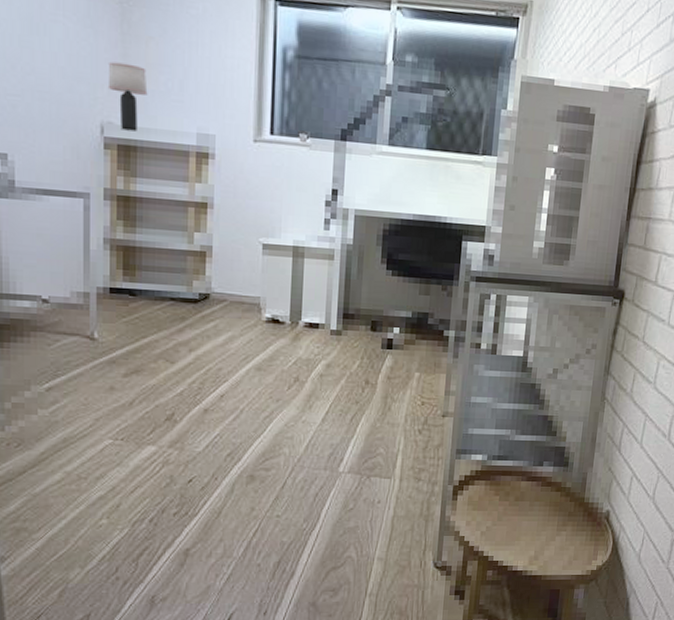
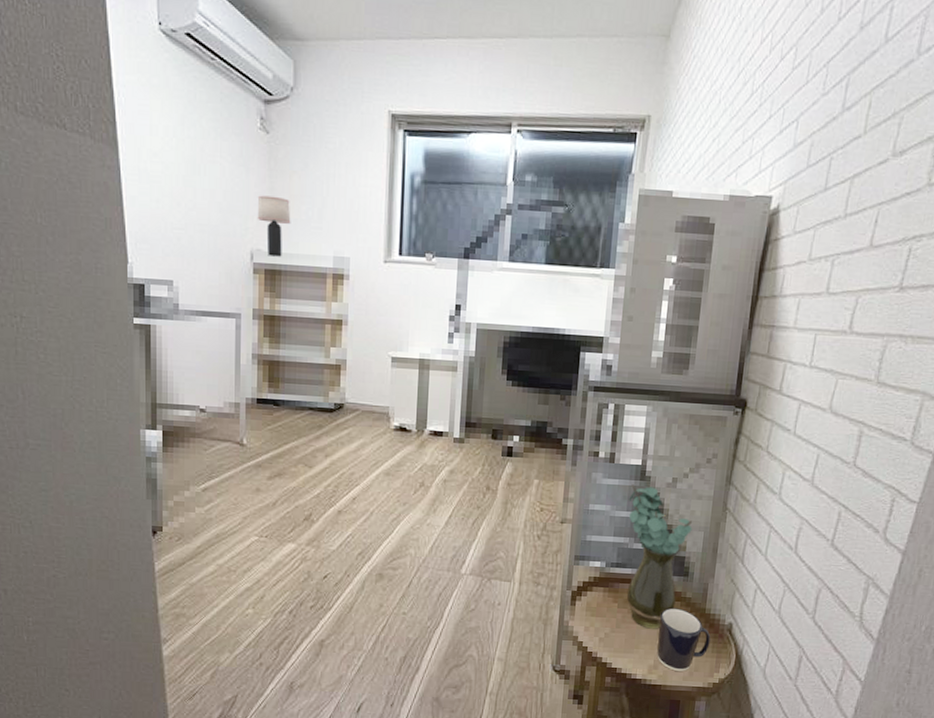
vase: none [508,373,573,520] -> present [626,481,693,629]
mug: none [537,498,589,562] -> present [657,607,711,672]

